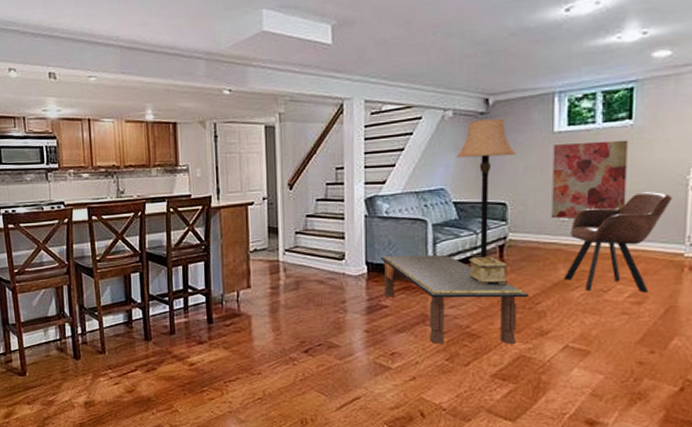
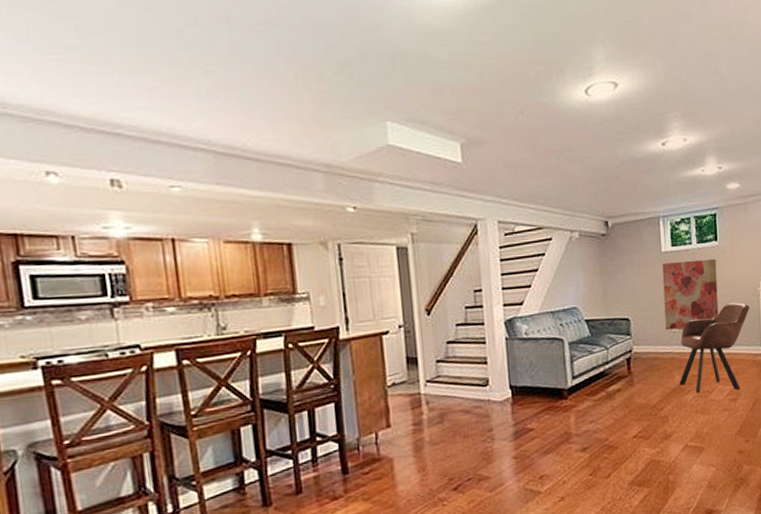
coffee table: present [380,255,529,344] -> none [523,372,654,460]
lamp: present [456,119,516,259] -> none [585,240,634,373]
decorative box: present [469,256,508,286] -> none [603,369,636,398]

